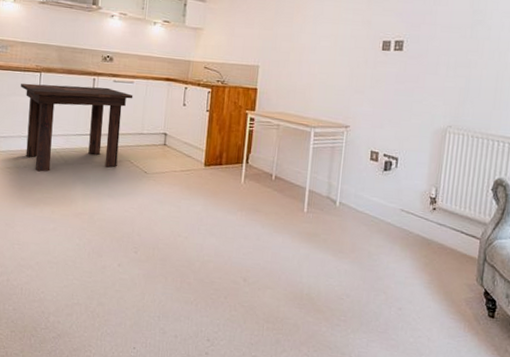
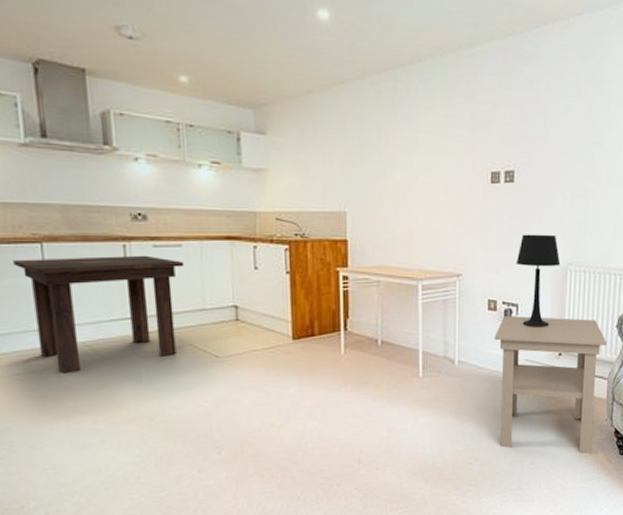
side table: none [370,167,481,311] -> present [494,316,607,454]
table lamp: none [398,96,441,182] -> present [516,234,561,327]

